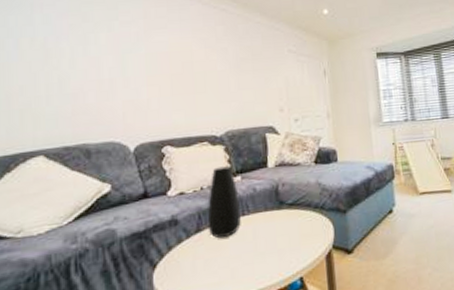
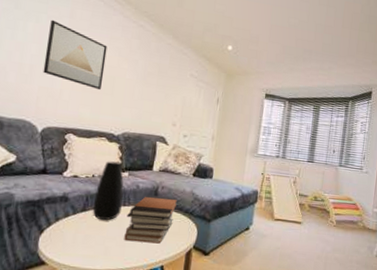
wall art: none [123,25,193,91] -> present [43,19,108,91]
book stack: none [248,193,304,257] -> present [124,195,178,244]

